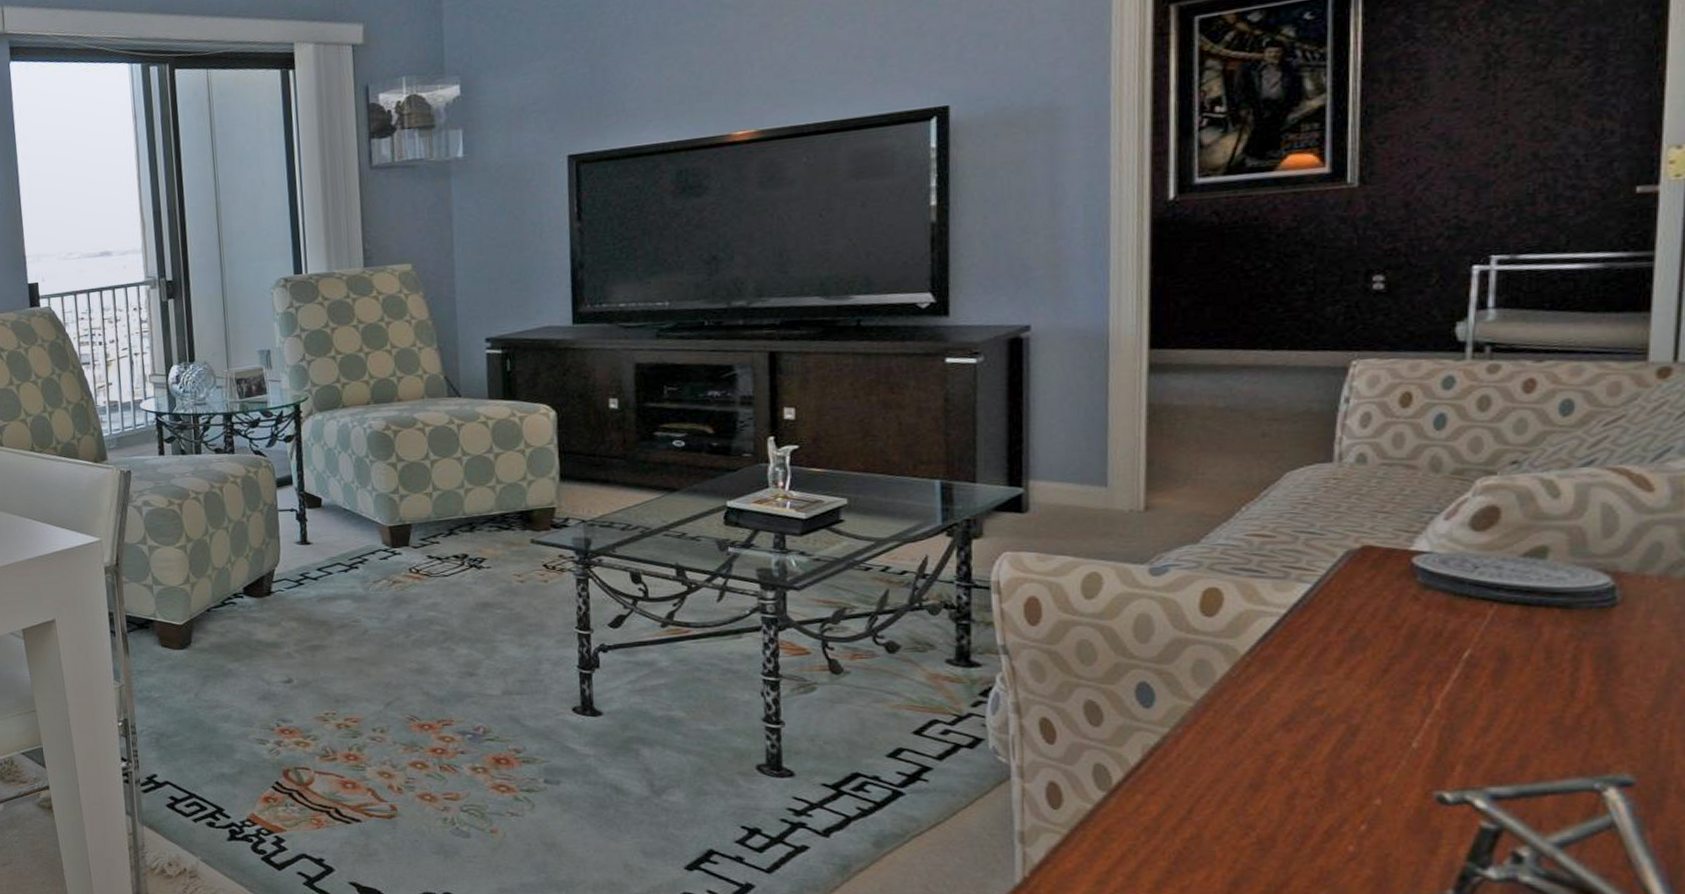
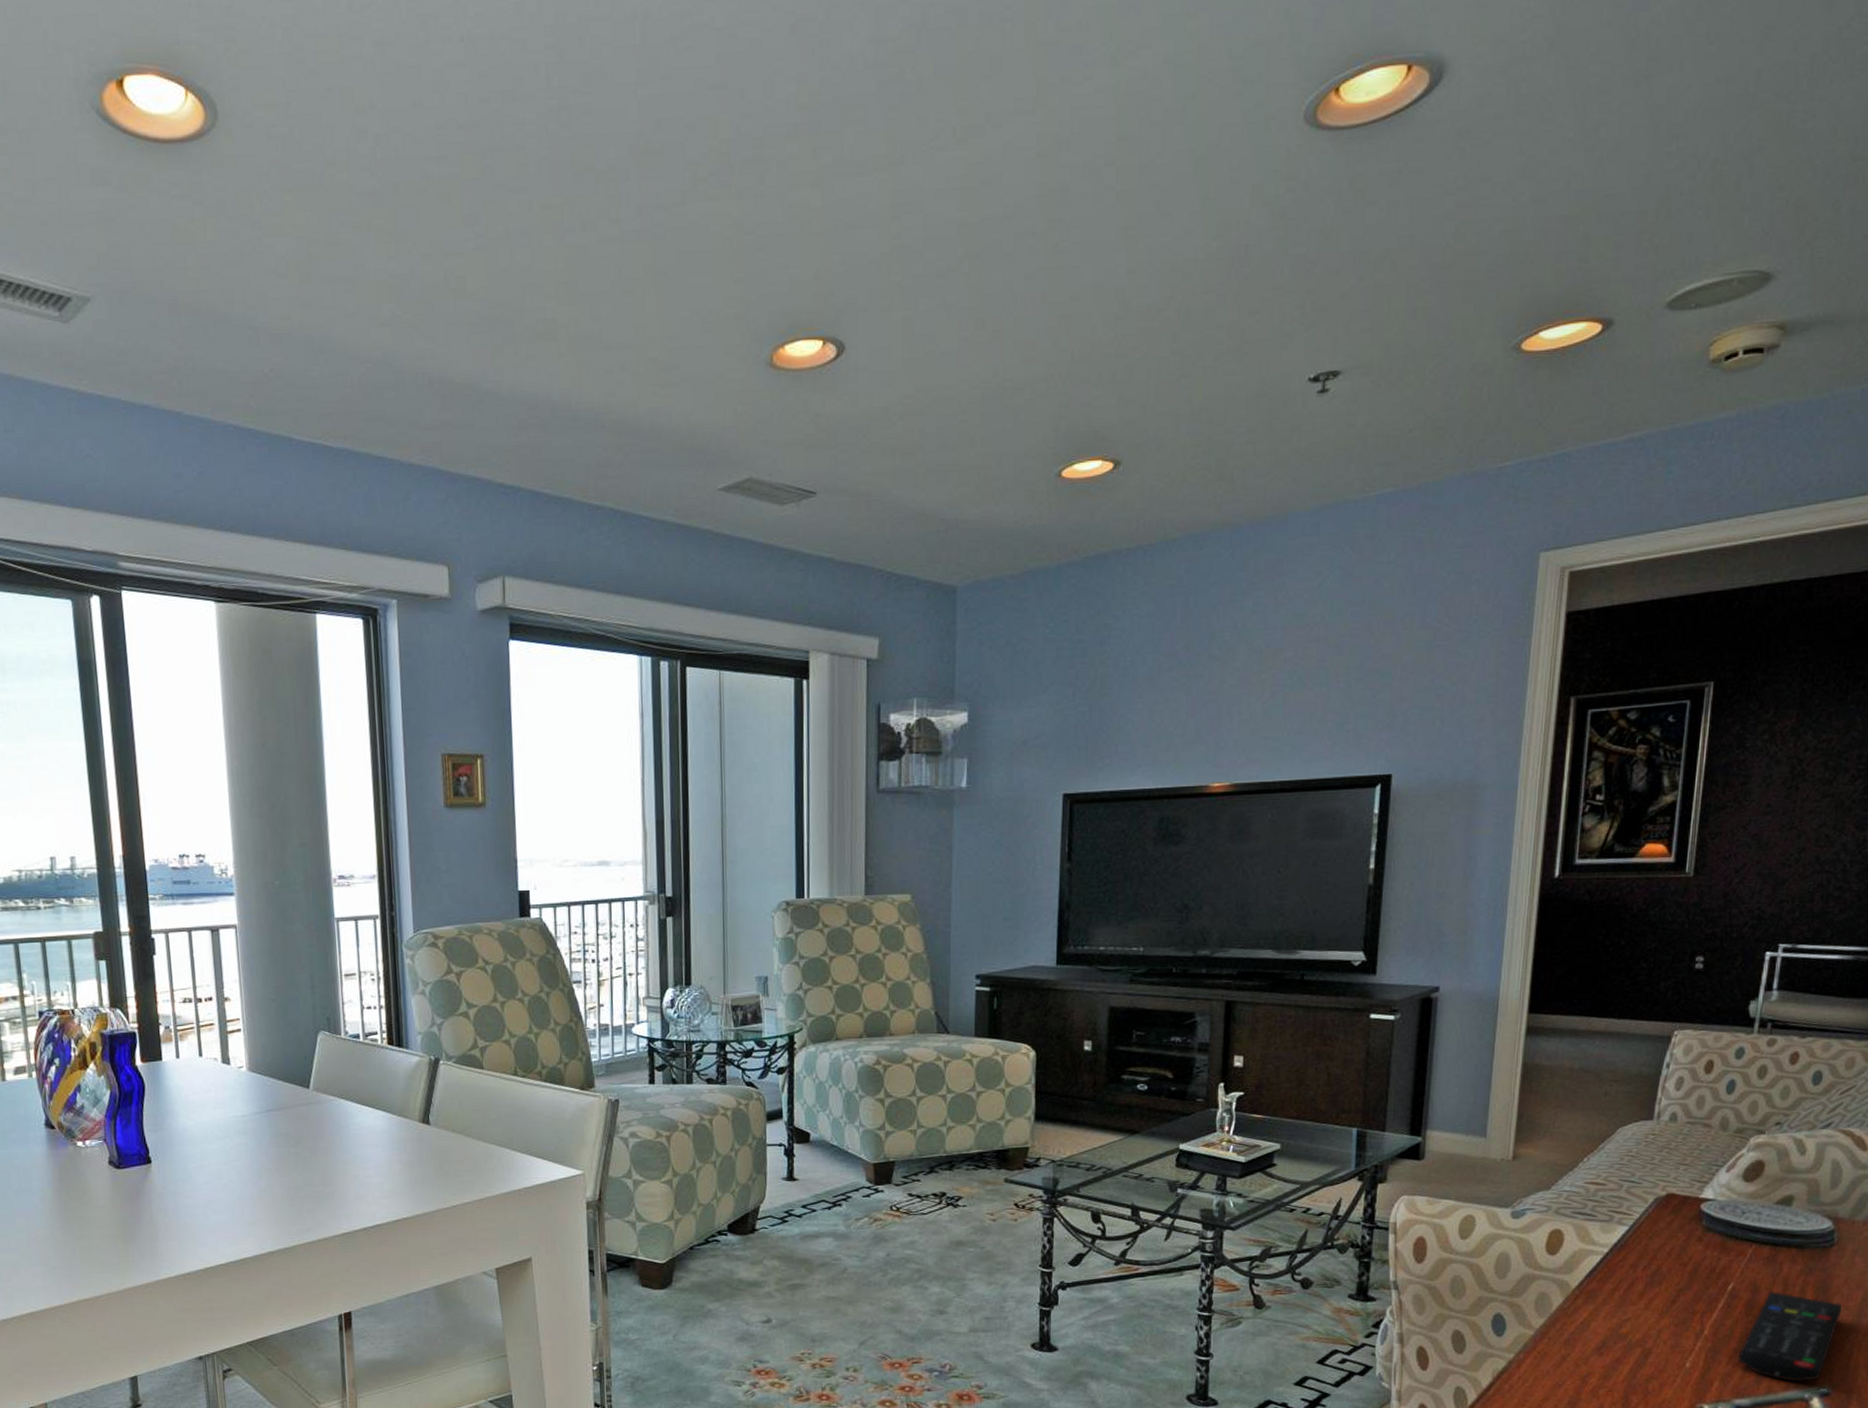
remote control: none [1486,660,1640,770] -> present [1737,1291,1843,1383]

